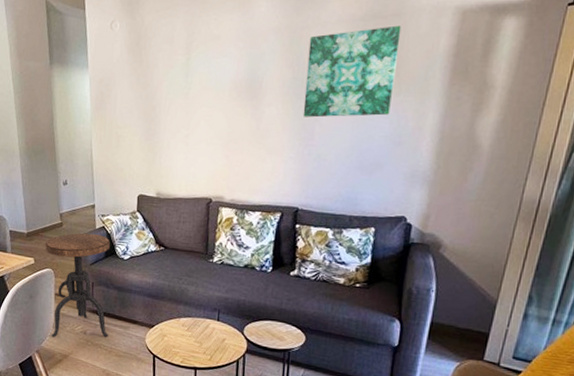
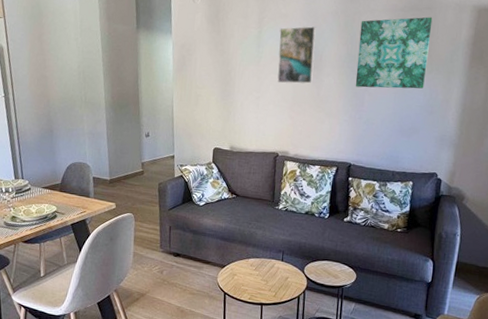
side table: present [45,233,111,337] -> none [126,181,188,277]
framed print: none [209,48,255,118] -> present [277,26,316,84]

